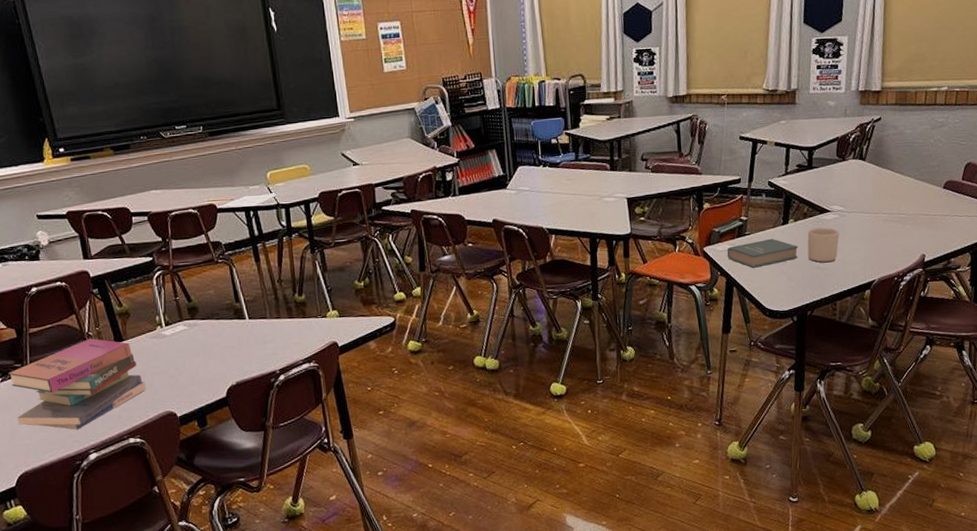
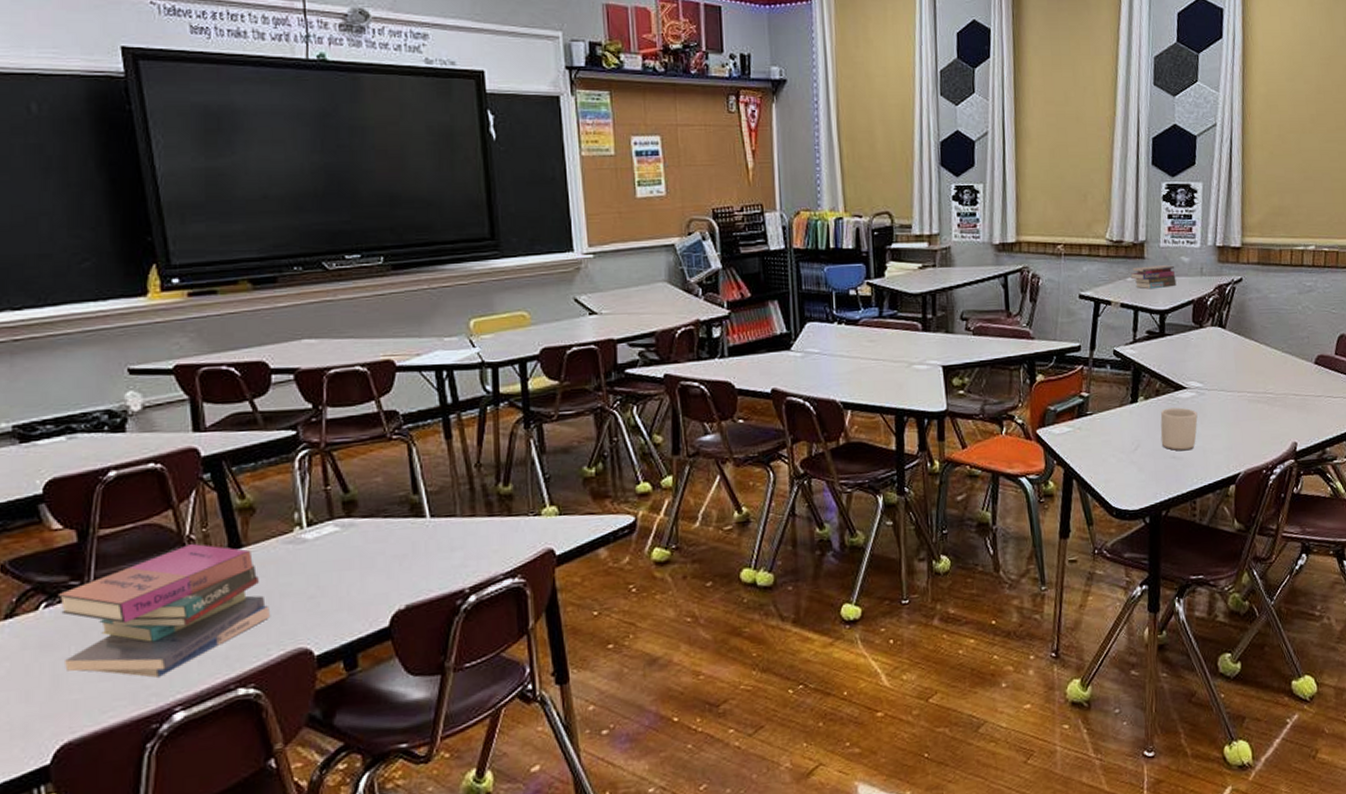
book: present [727,238,798,268] -> none [1064,419,1150,456]
books: none [784,109,823,130] -> present [1131,265,1177,290]

